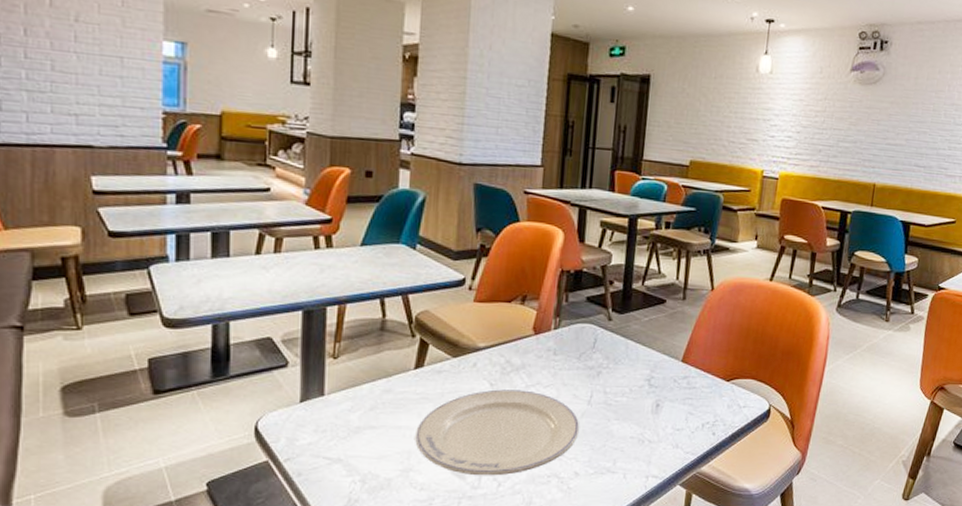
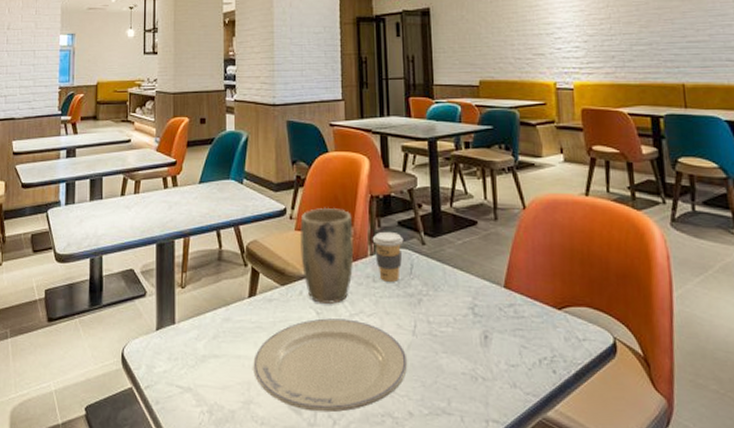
plant pot: none [477,279,539,377] -> present [300,207,354,305]
coffee cup: none [557,306,591,355] -> present [372,231,404,282]

